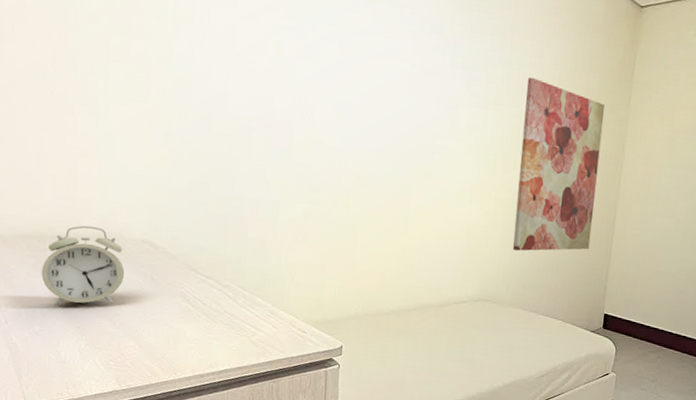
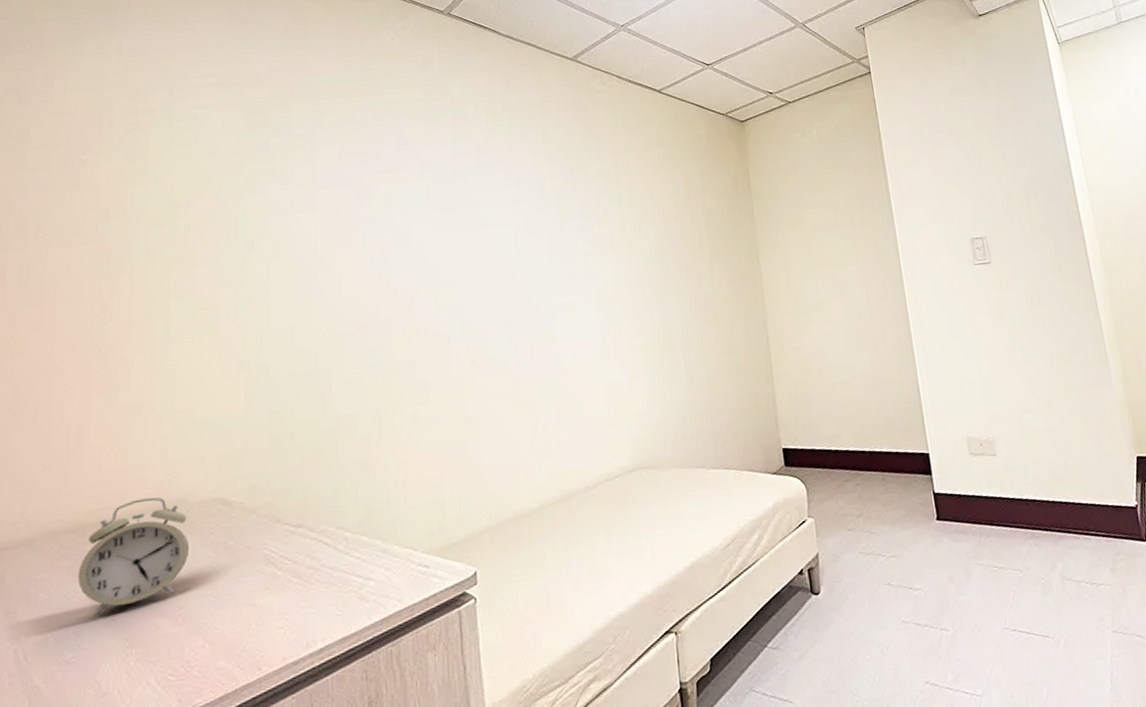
wall art: present [512,77,606,251] -> none [641,211,748,400]

